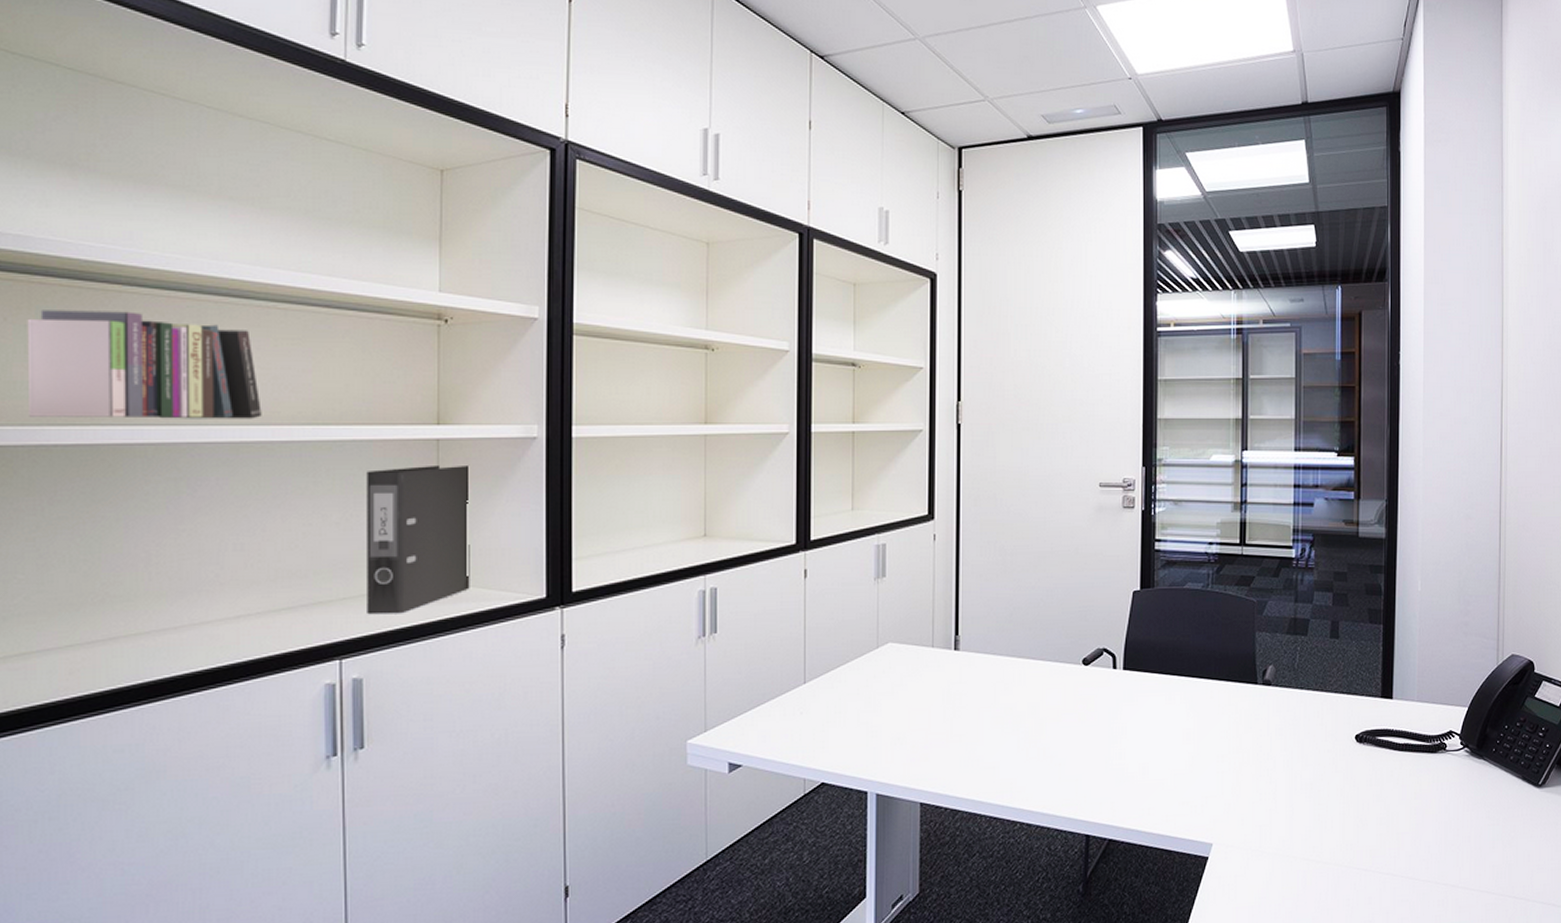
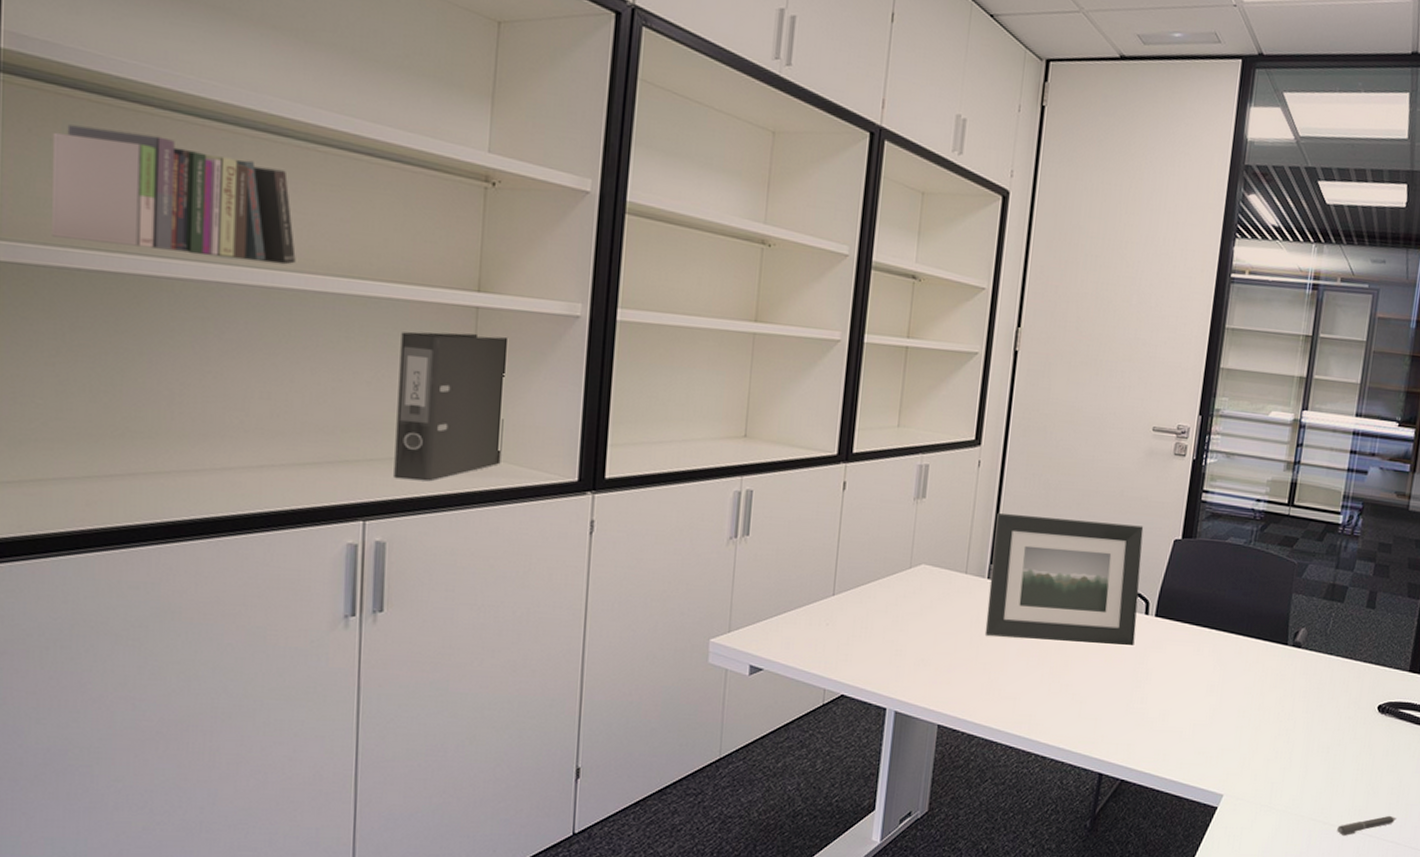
picture frame: none [957,581,1106,707] -> present [984,513,1144,647]
pen: none [1331,846,1389,874] -> present [1337,815,1397,837]

